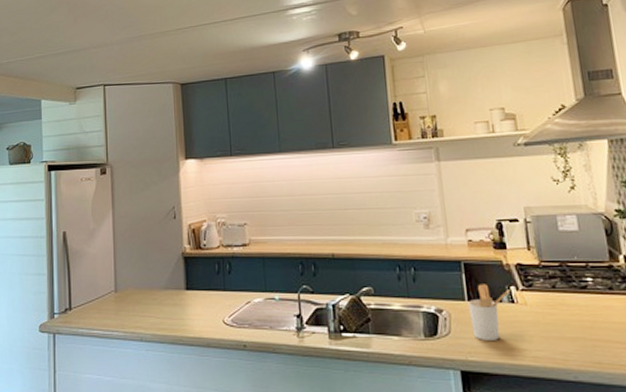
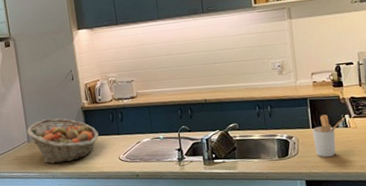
fruit basket: none [115,264,200,322] -> present [27,118,99,164]

